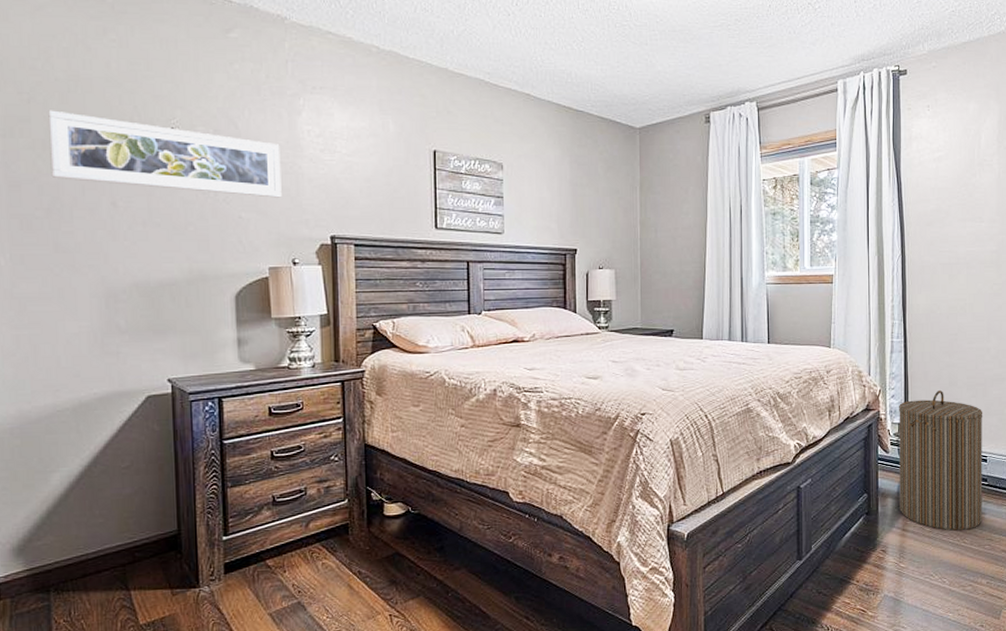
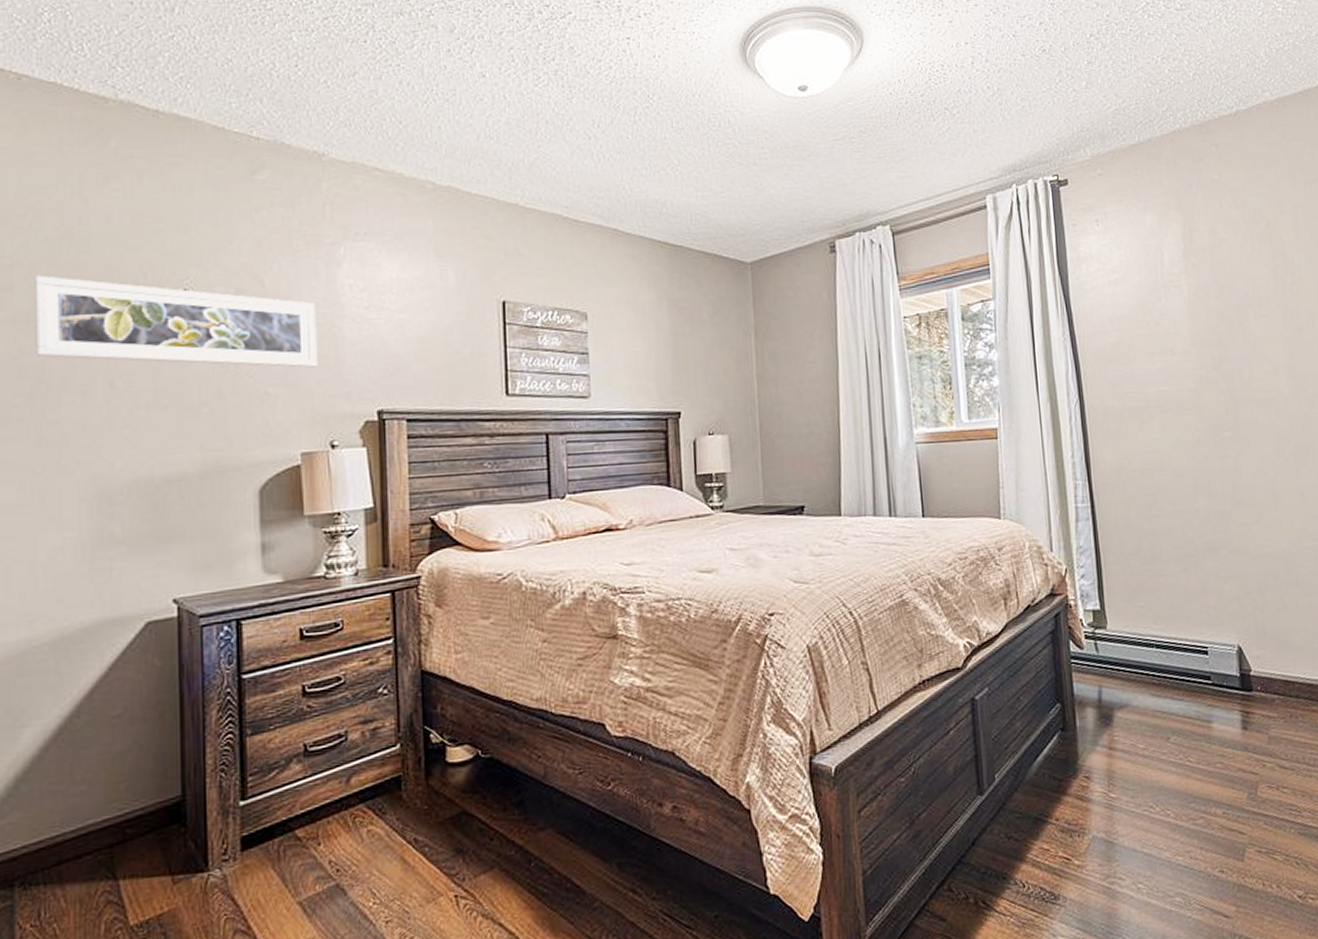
laundry hamper: present [899,389,983,531] -> none [1091,565,1210,747]

